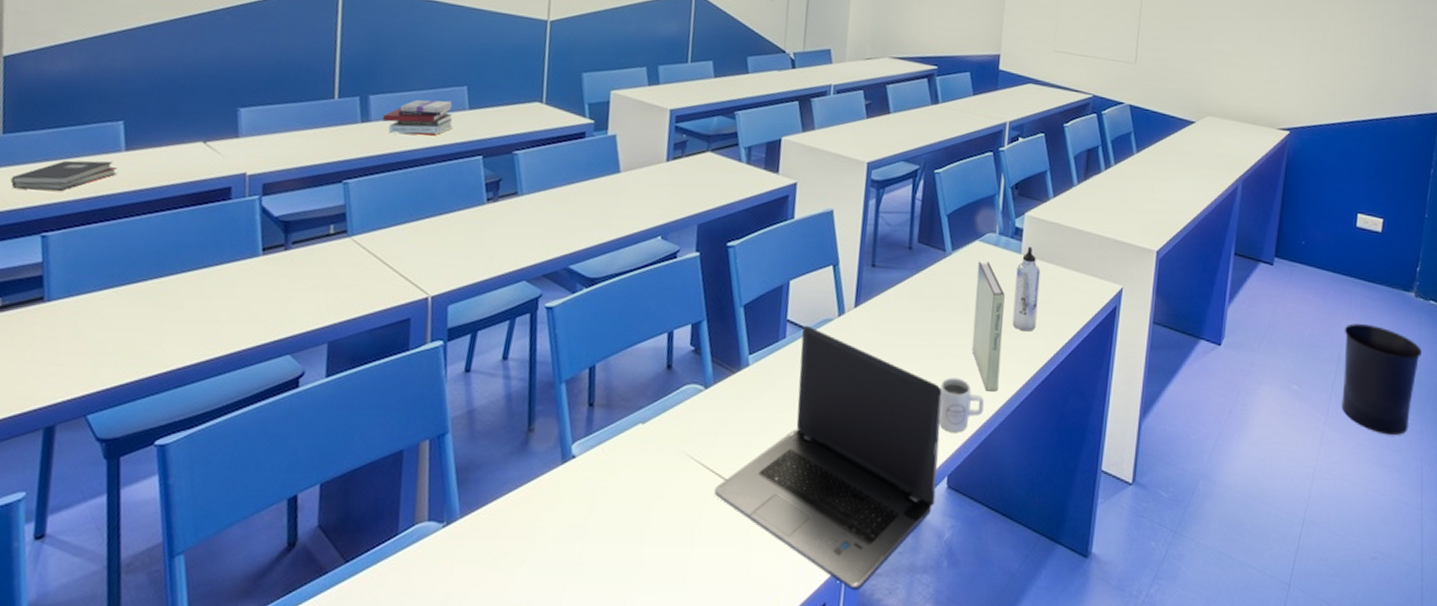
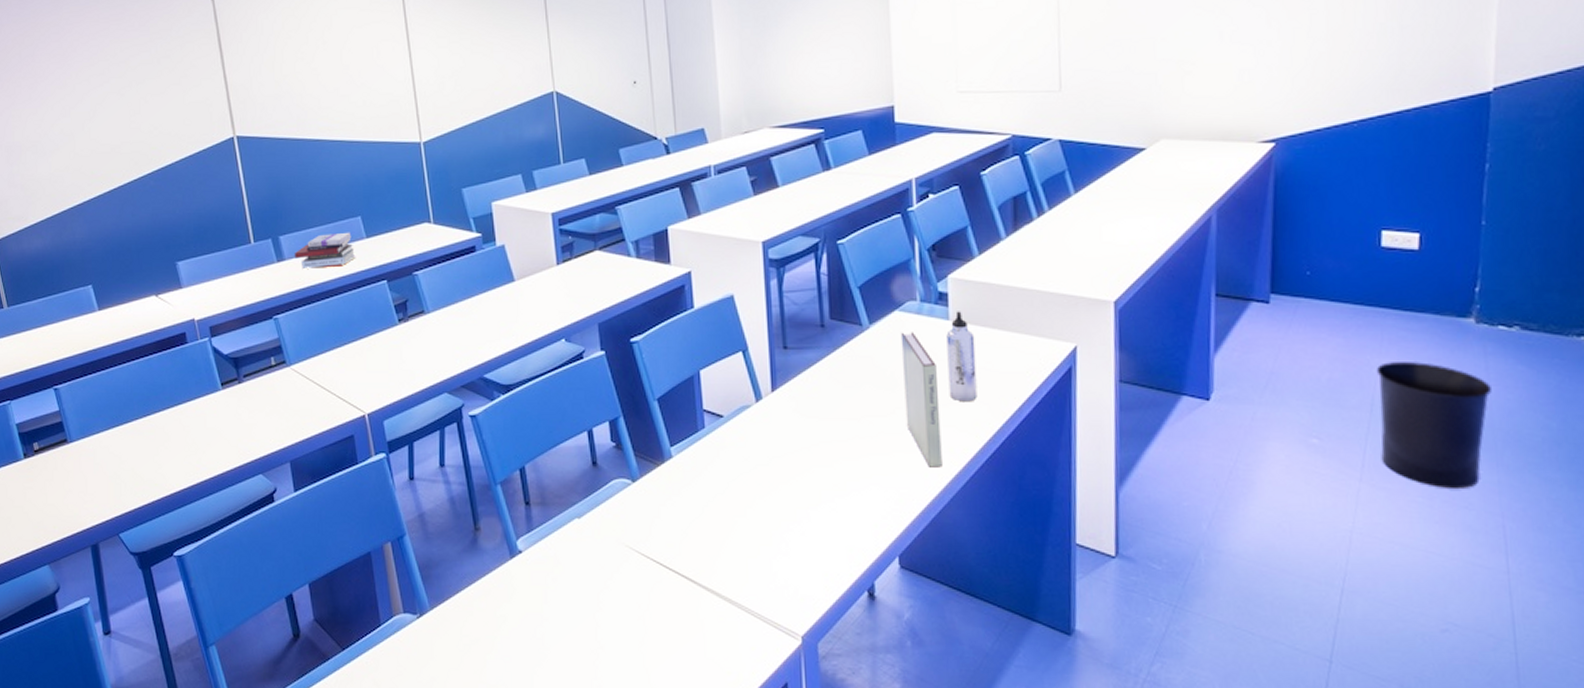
hardback book: present [10,160,117,191] -> none [22,320,96,351]
laptop computer: present [714,326,942,591] -> none [658,415,888,671]
mug: present [938,377,984,433] -> none [877,456,929,512]

